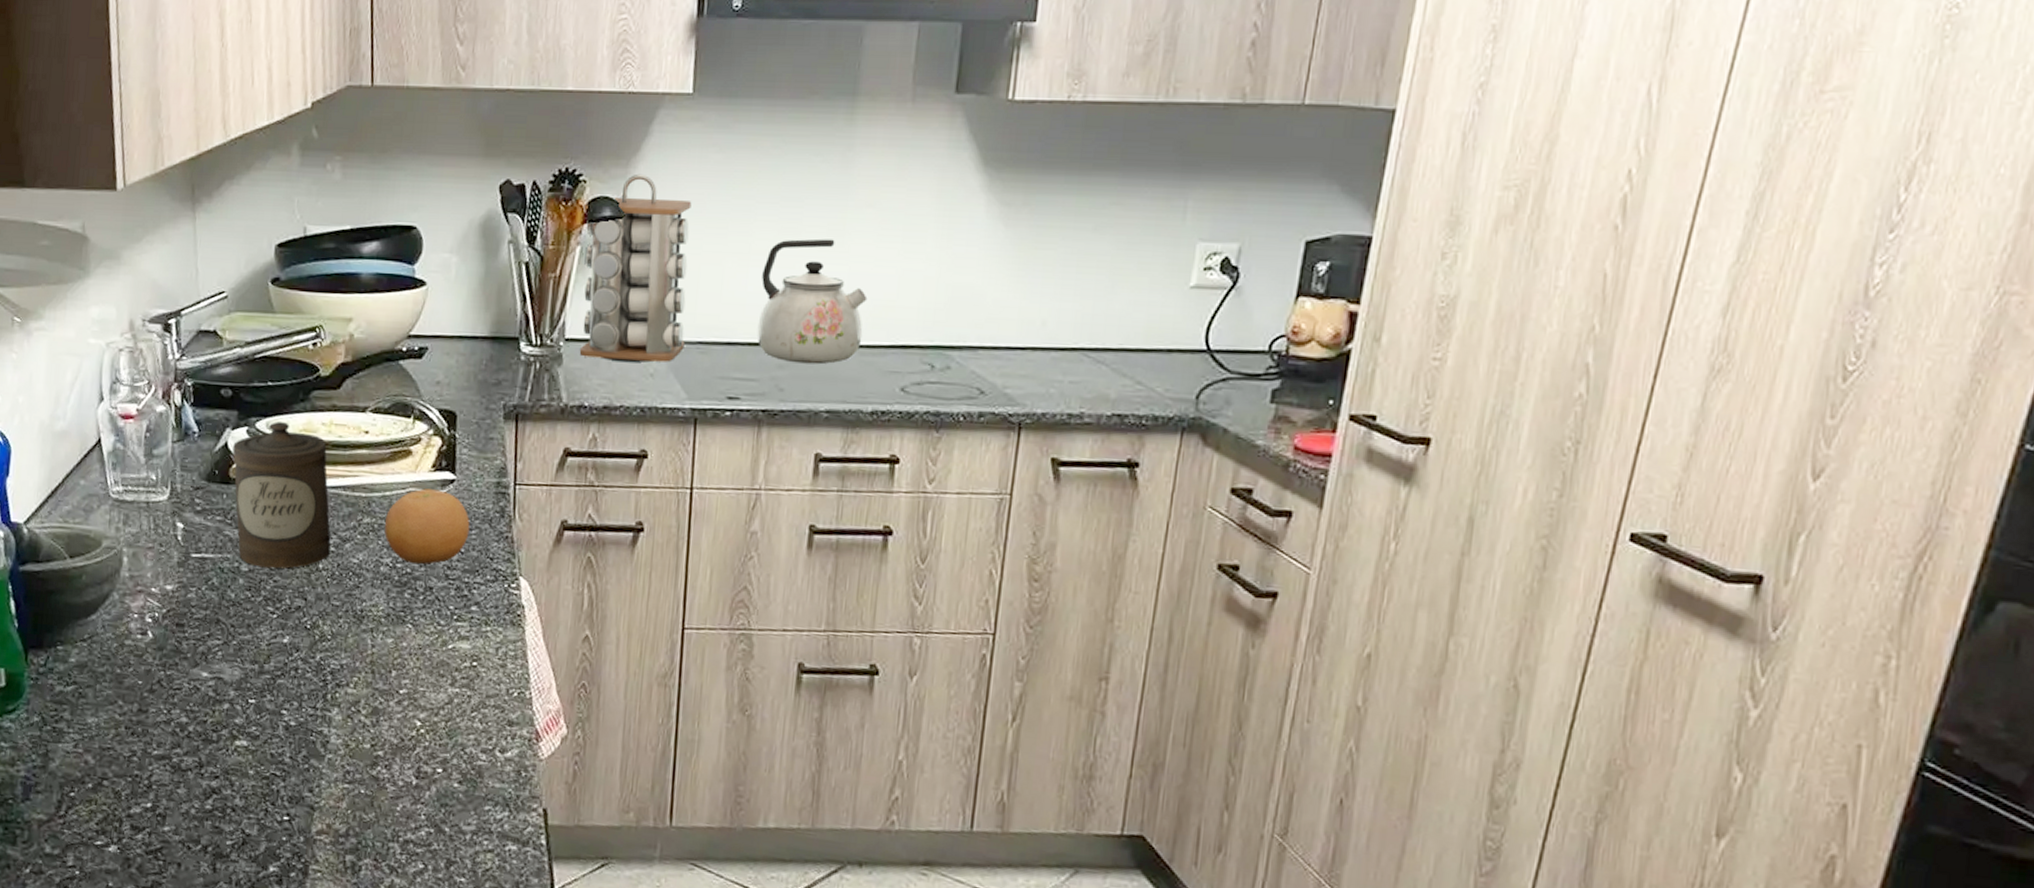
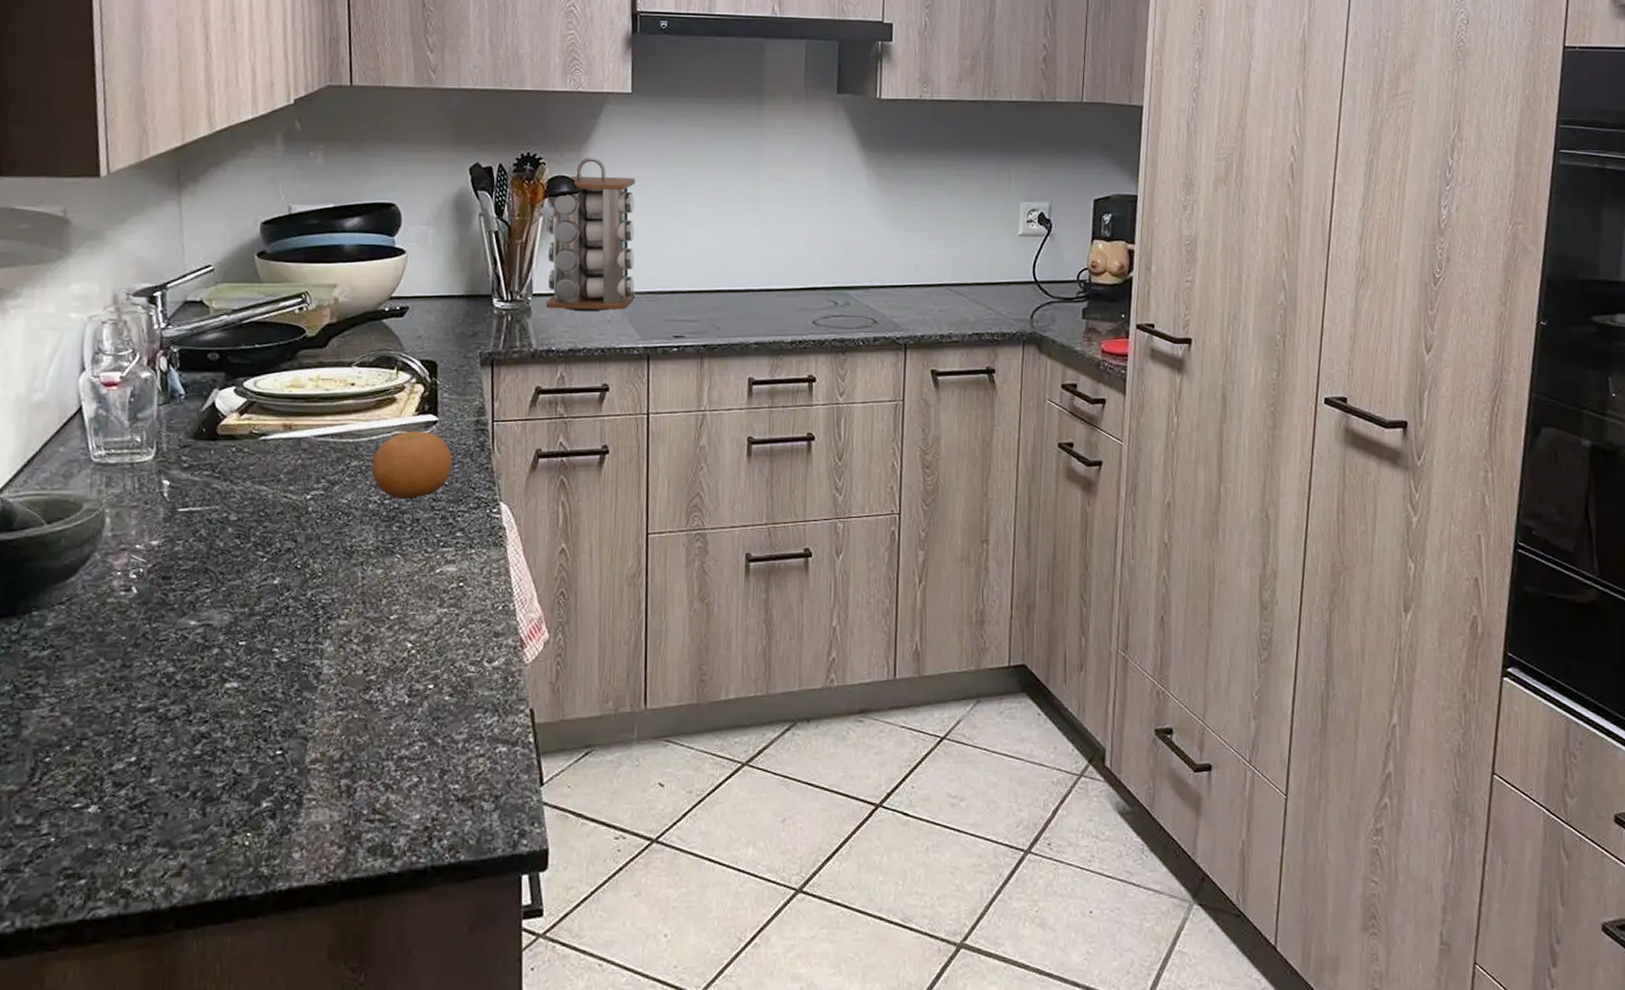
canister: present [232,421,331,569] -> none [220,379,320,515]
kettle: present [757,238,868,365] -> none [695,206,782,306]

